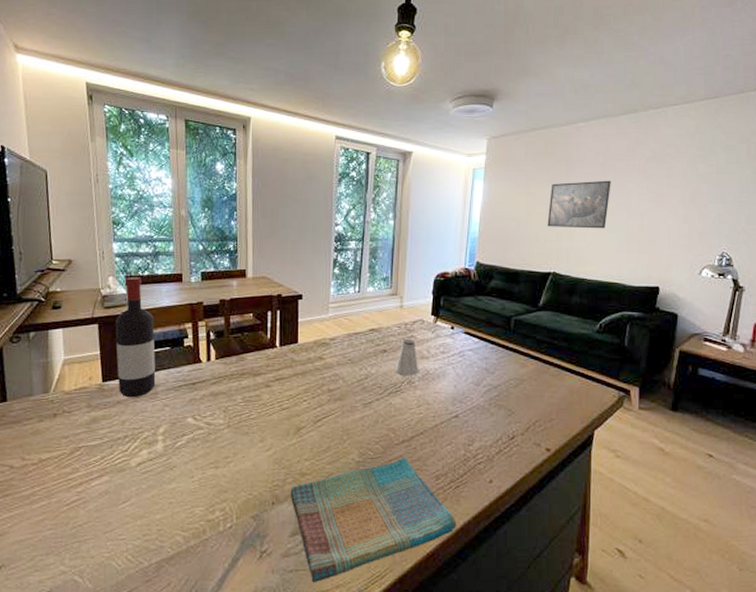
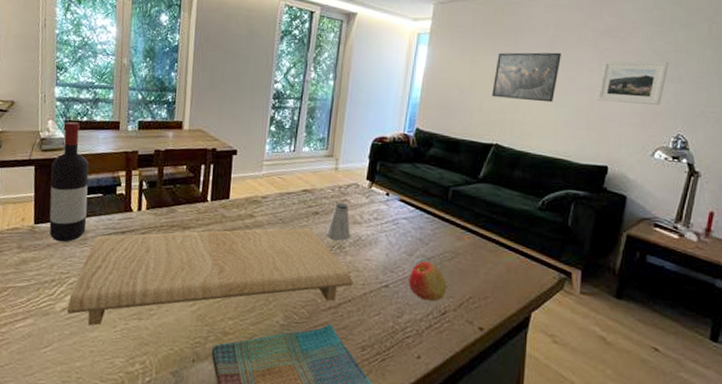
cutting board: none [142,365,424,479] -> present [67,227,354,326]
apple: none [478,390,514,427] -> present [409,261,447,301]
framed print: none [646,184,712,225] -> present [596,60,669,105]

